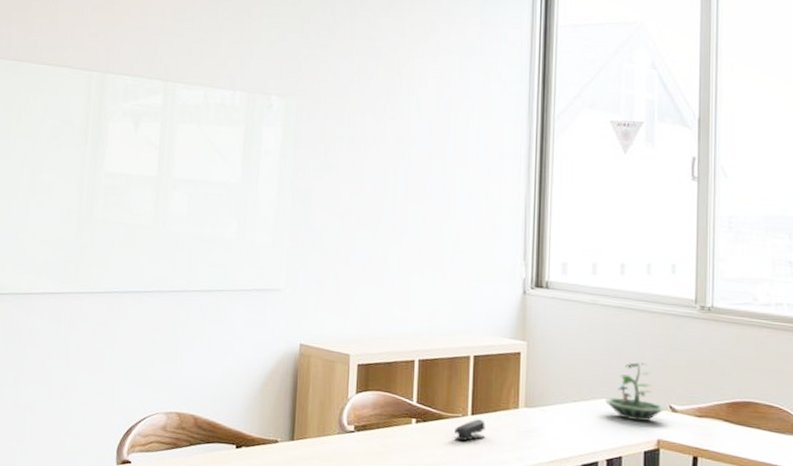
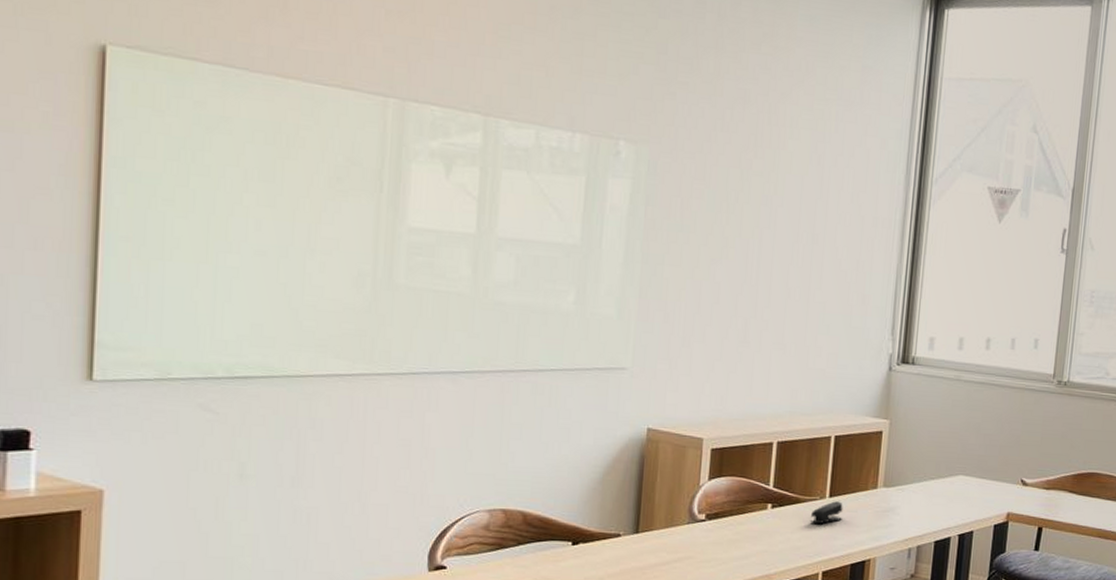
terrarium: present [604,362,666,422] -> none [960,438,1018,496]

